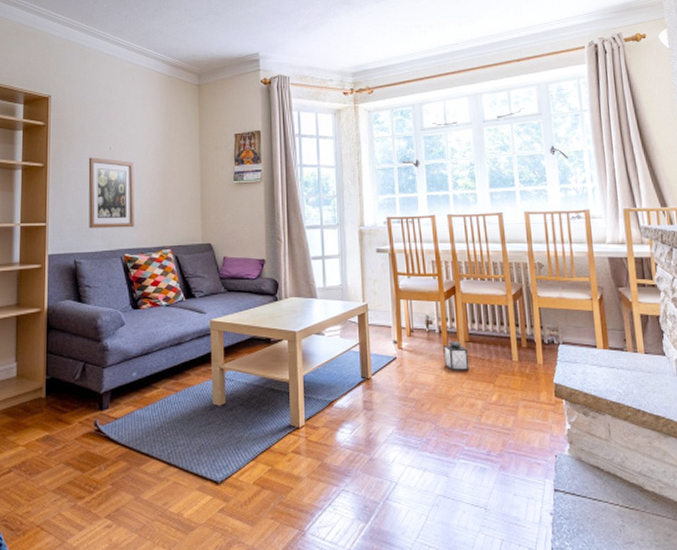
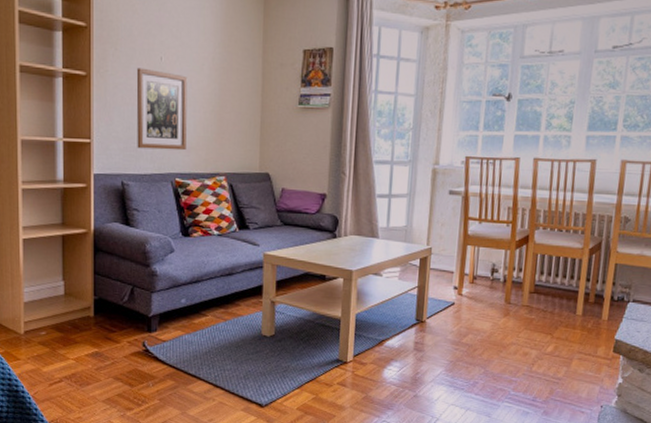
lantern: present [443,325,470,371] -> none [504,275,532,321]

